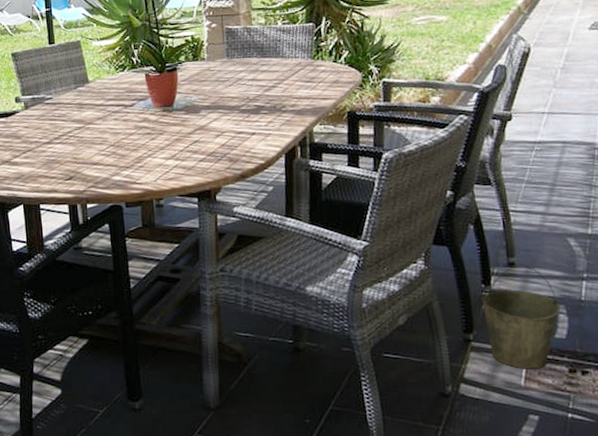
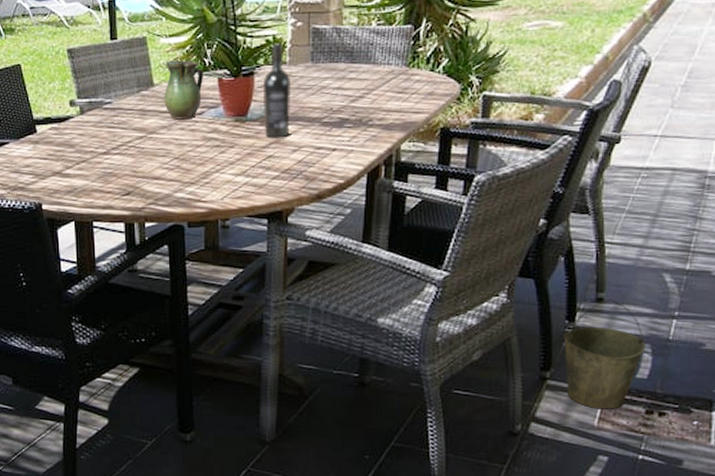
pitcher: none [98,59,133,111] -> present [164,60,204,120]
wine bottle: none [186,42,213,125] -> present [262,43,292,138]

